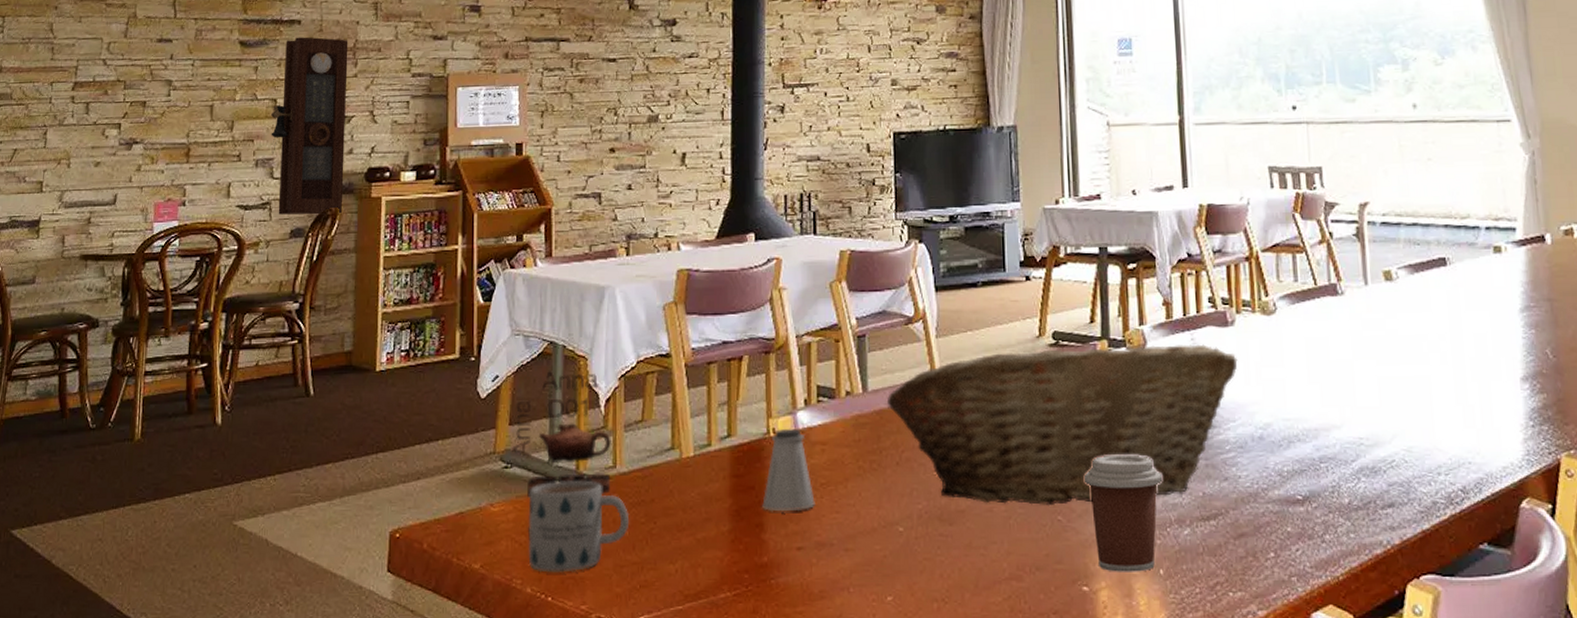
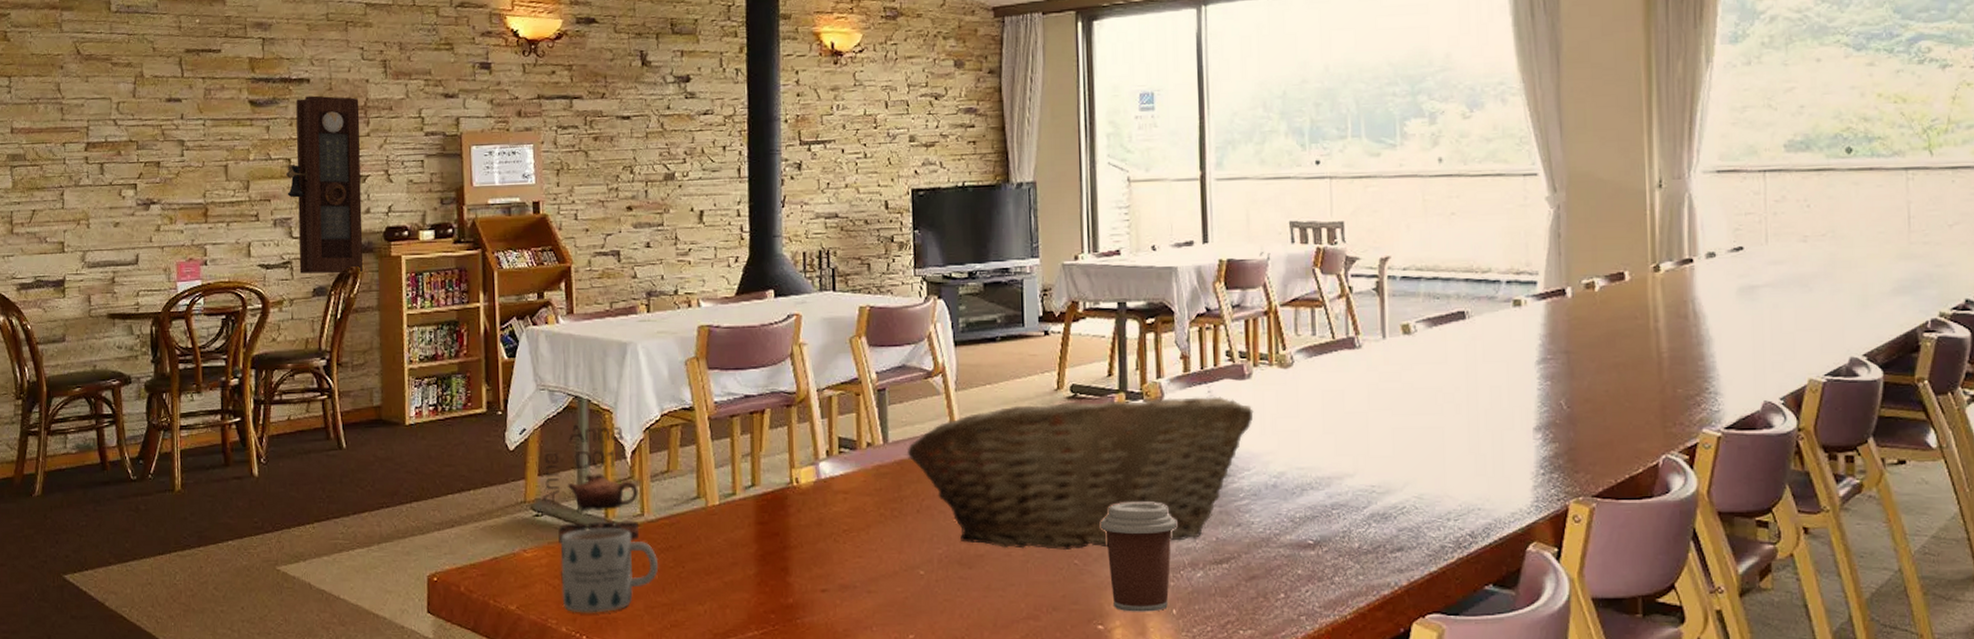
saltshaker: present [762,428,815,512] -> none [787,477,838,557]

